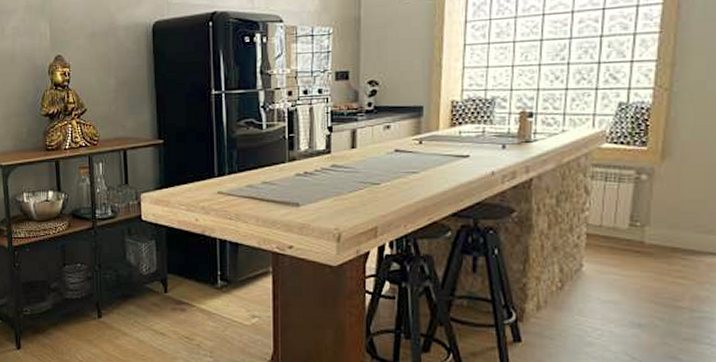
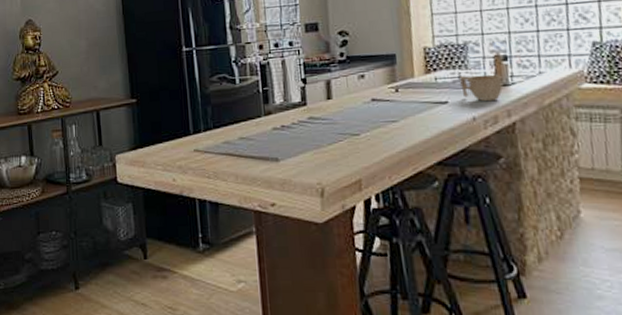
cup: none [484,130,524,157] -> present [460,74,503,102]

